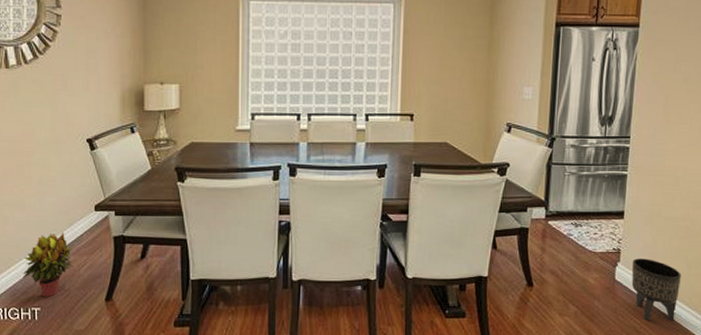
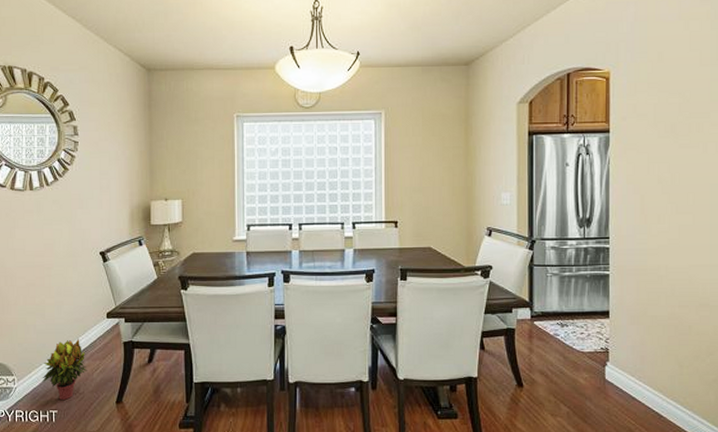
planter: present [631,258,681,321] -> none [621,358,673,422]

